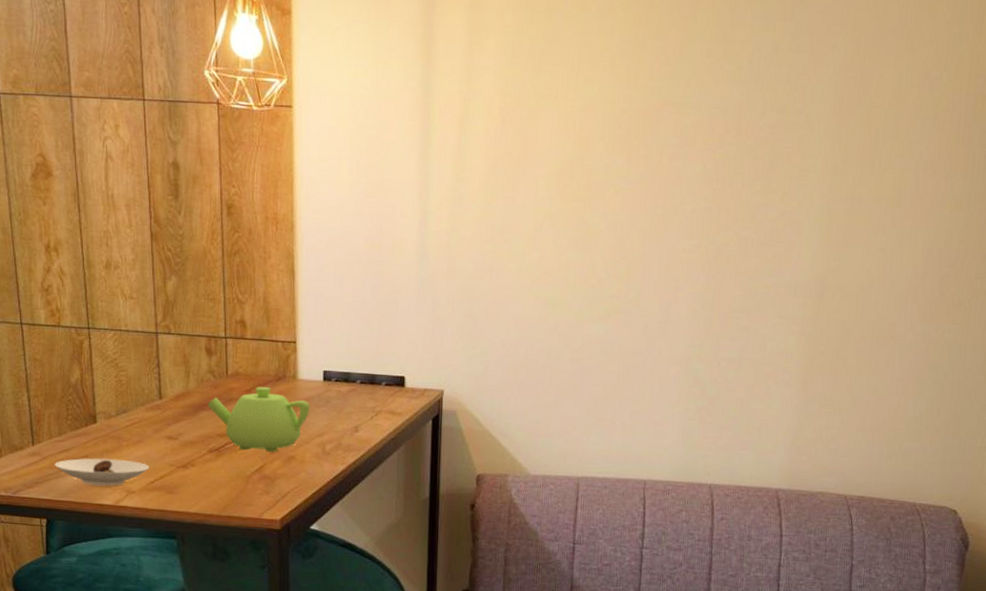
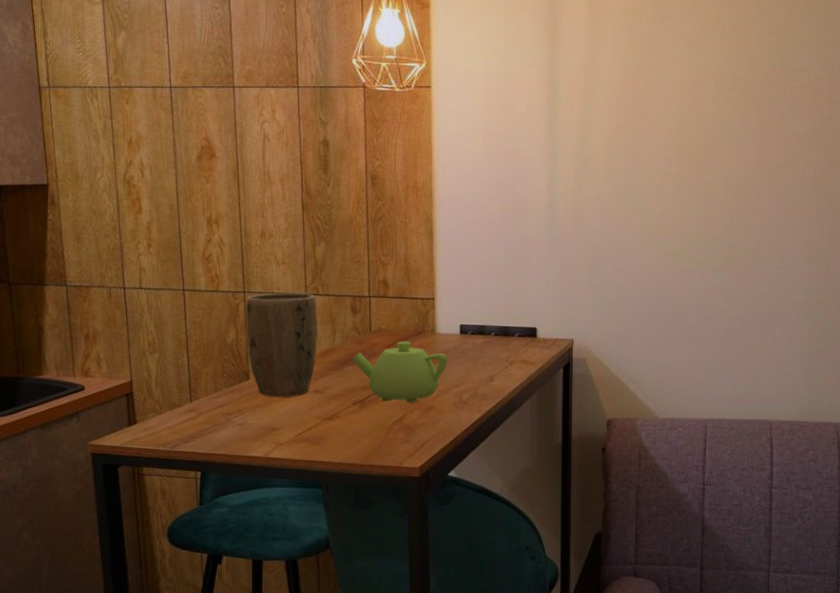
saucer: present [54,458,150,487] -> none [210,413,298,440]
plant pot: none [90,330,170,443] -> present [246,292,318,397]

